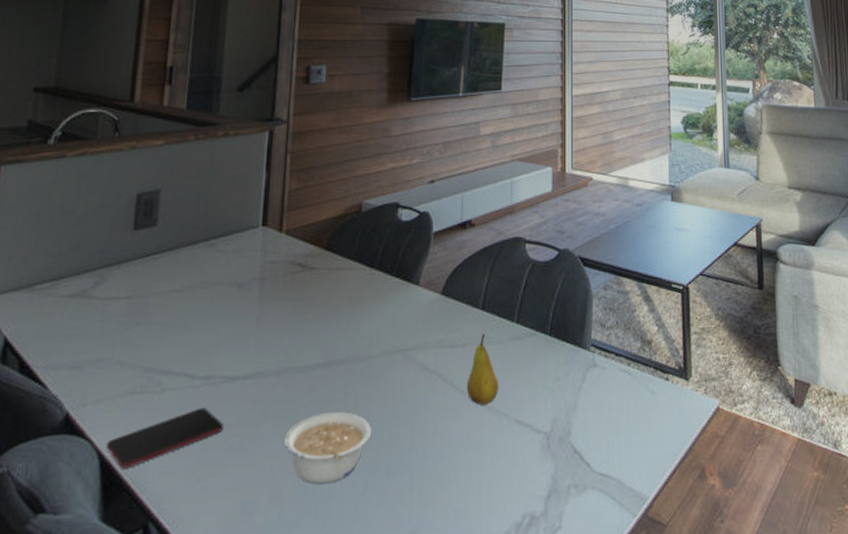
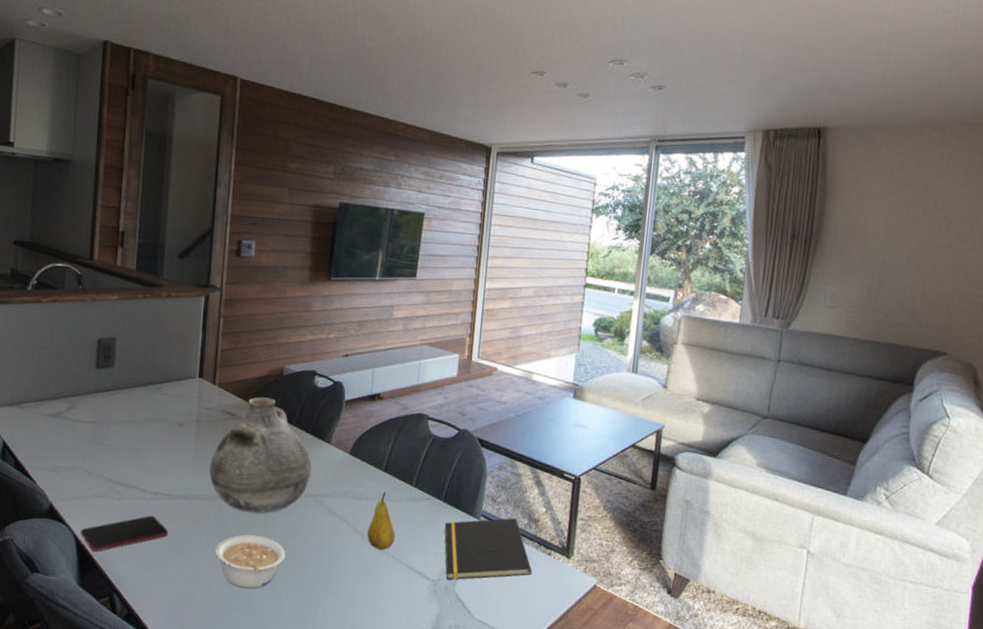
vase: none [276,240,399,384] -> present [209,397,312,513]
notepad: none [552,342,651,429] -> present [444,517,532,581]

